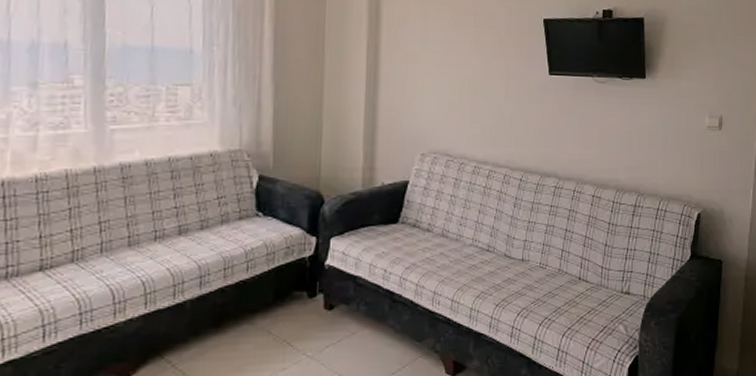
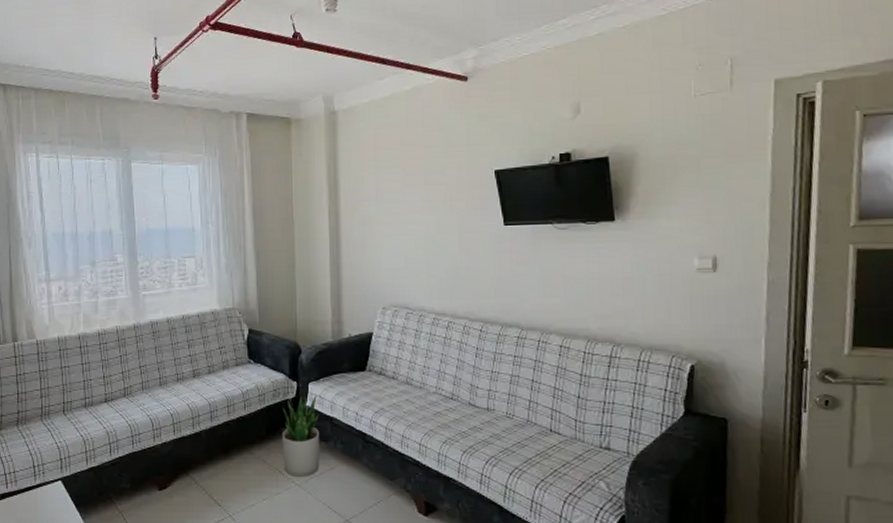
planter: none [292,251,342,348] -> present [282,395,320,477]

